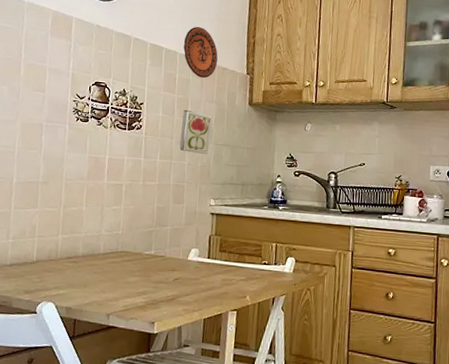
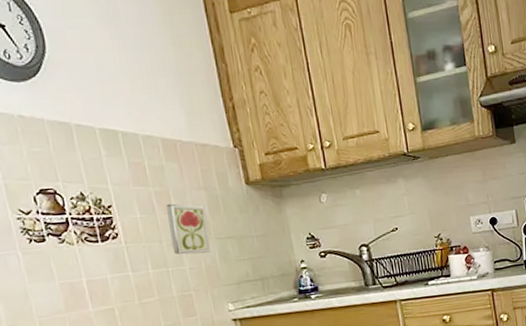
decorative plate: present [183,26,218,78] -> none [142,96,194,161]

